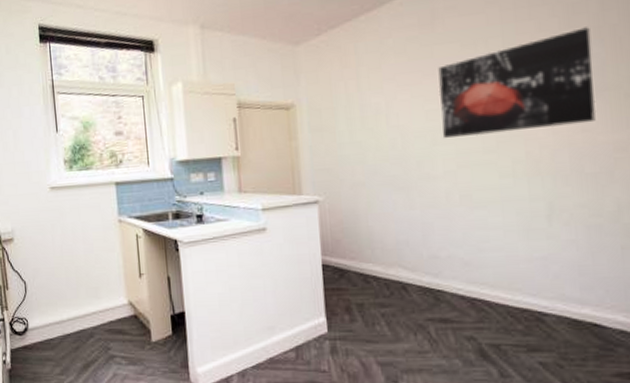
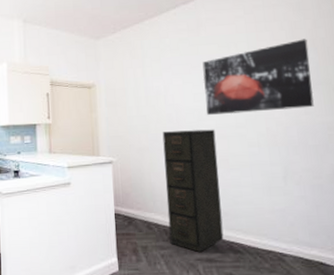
filing cabinet: none [383,156,463,312] -> present [162,129,224,253]

